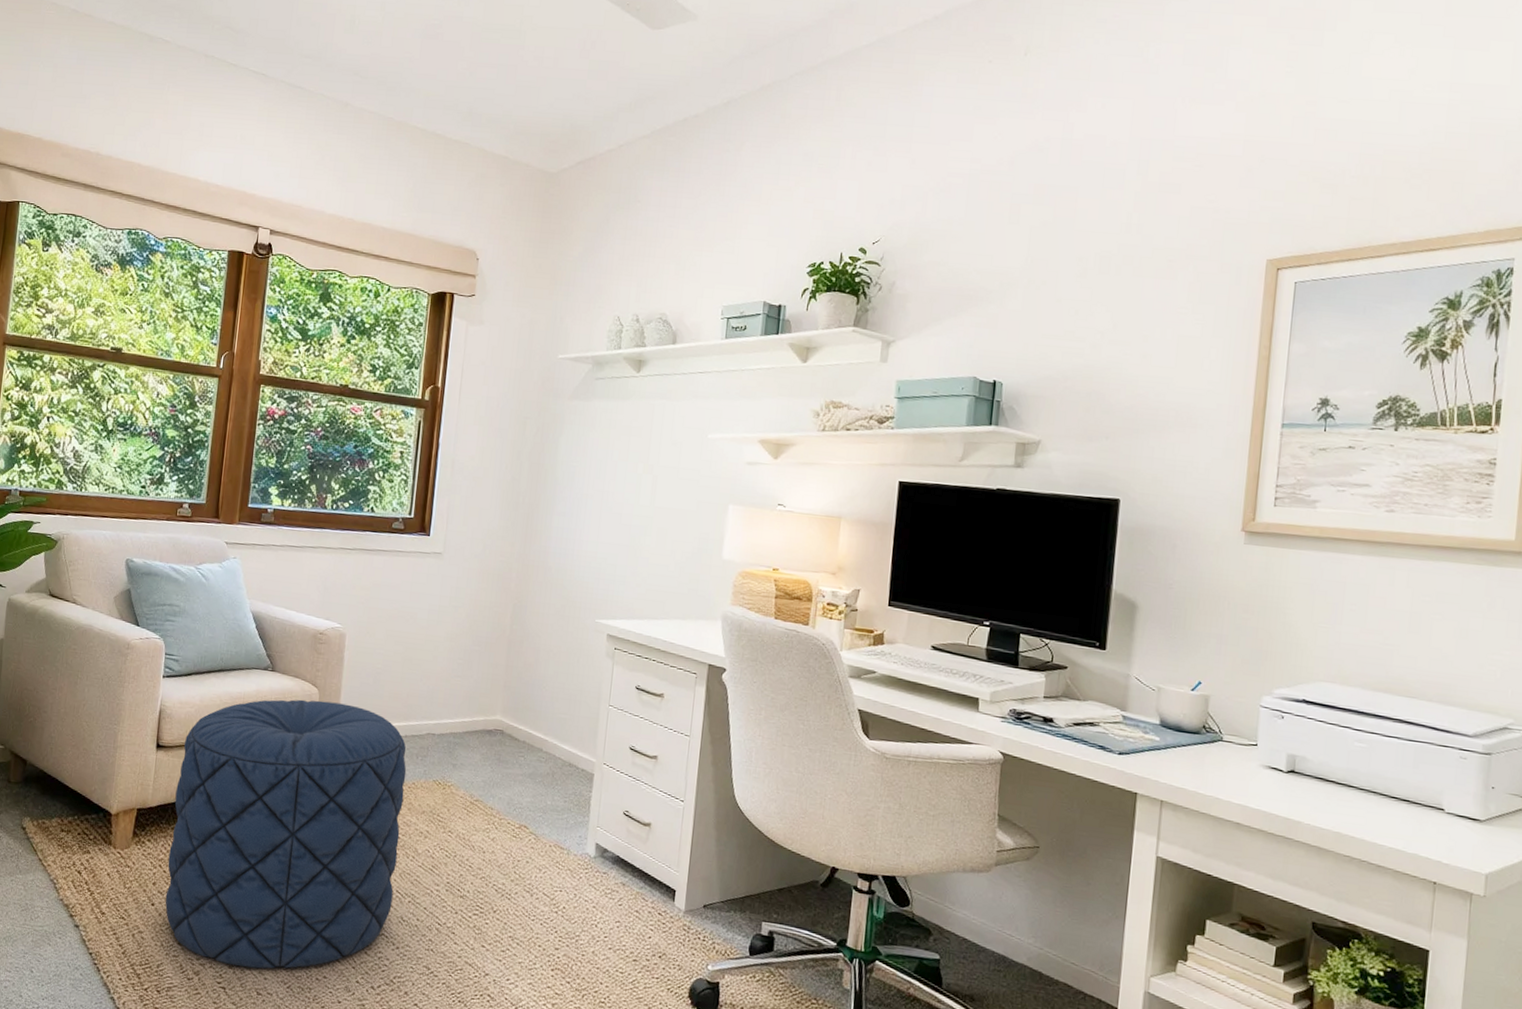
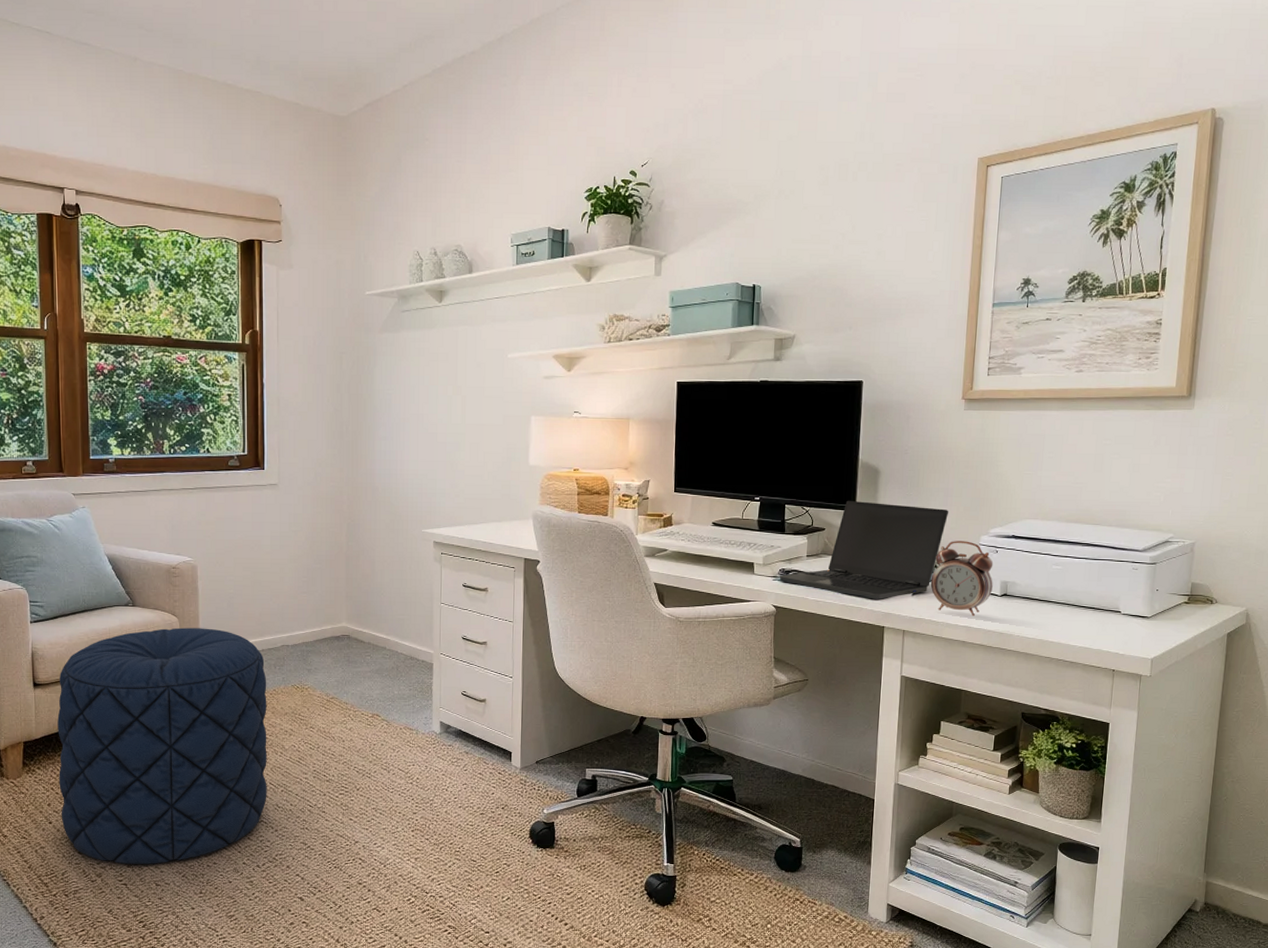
laptop: none [1009,636,1223,760] -> present [779,500,949,599]
alarm clock: none [1197,698,1278,794] -> present [930,541,994,617]

